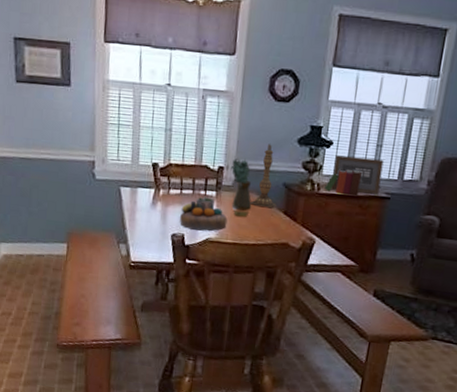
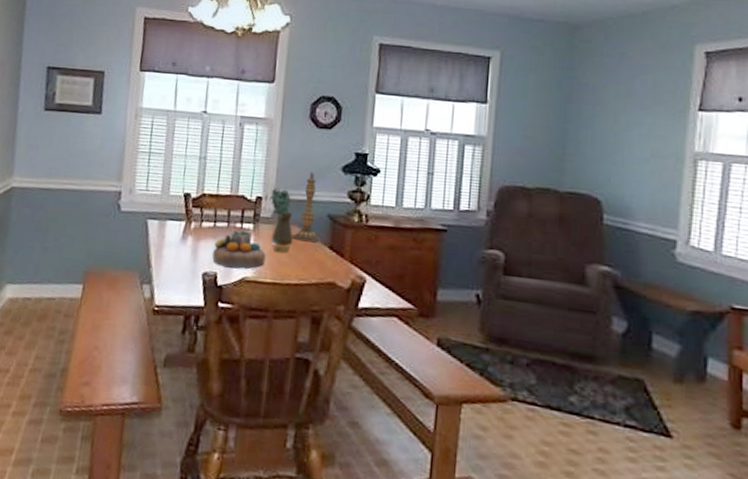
books: present [324,170,362,196] -> none [373,200,413,229]
picture frame: present [331,155,384,195] -> none [381,184,437,227]

